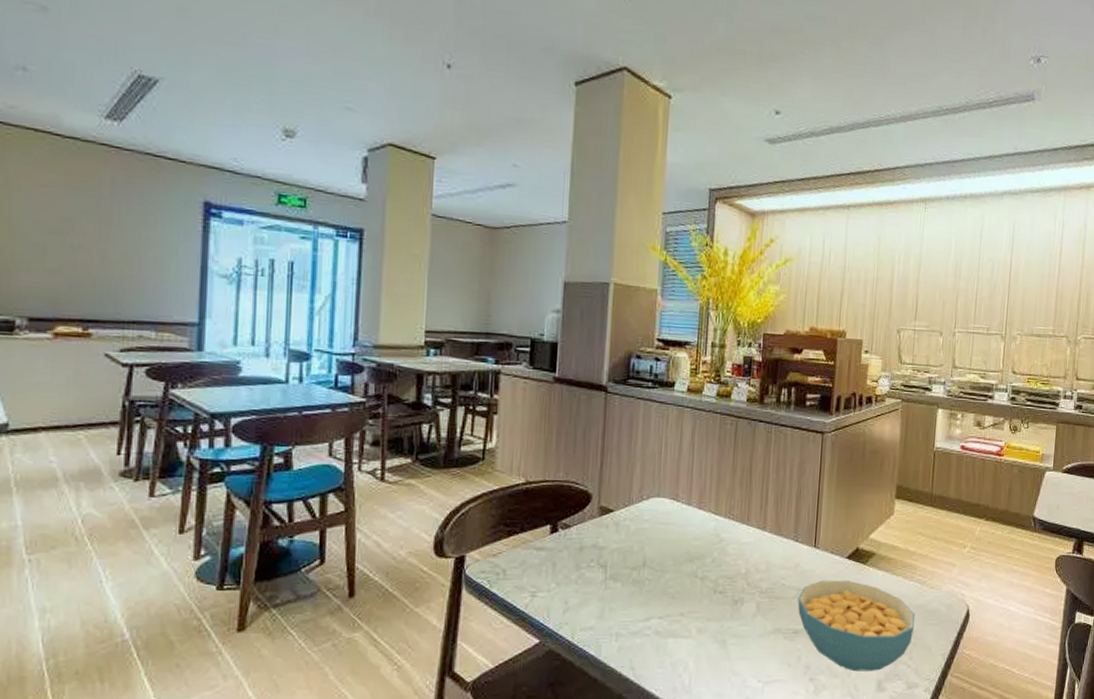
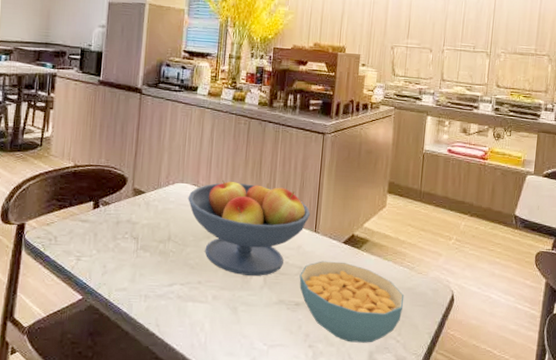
fruit bowl: none [665,492,809,602] -> present [188,180,311,276]

